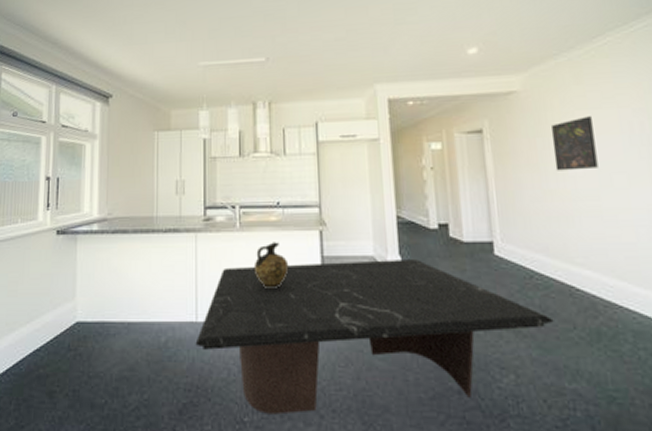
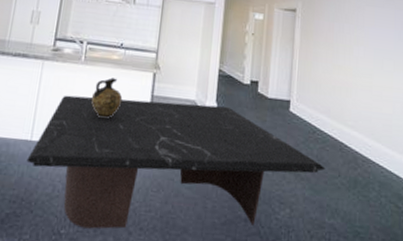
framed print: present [550,116,598,171] -> none [345,12,376,53]

